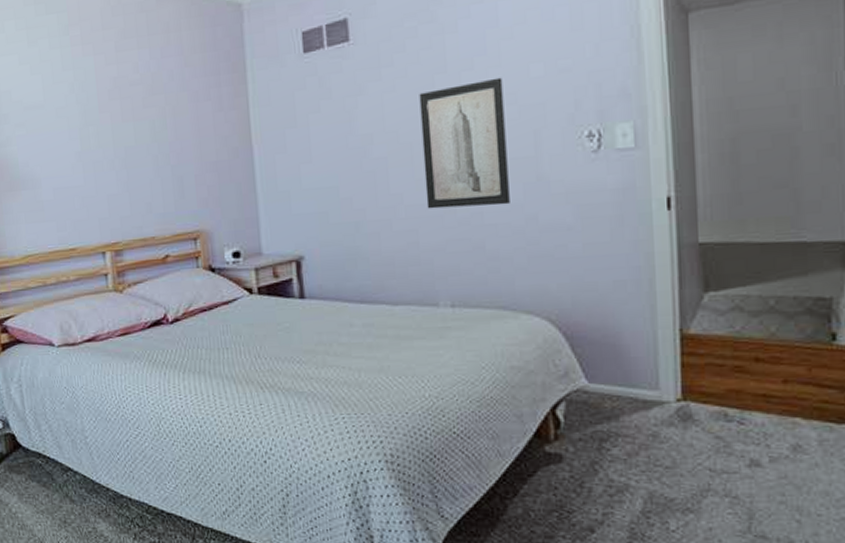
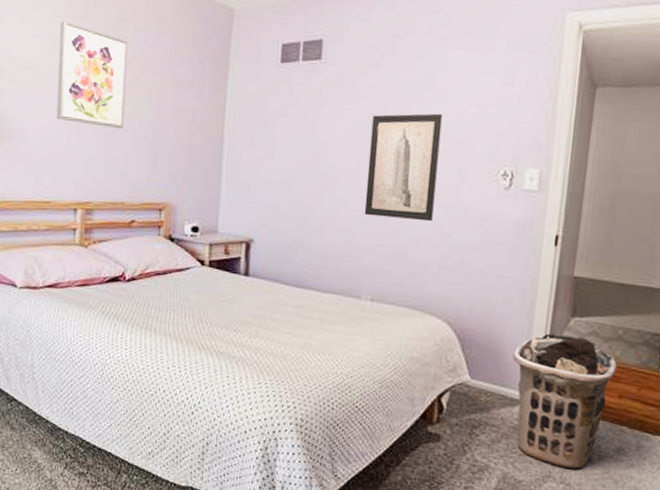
wall art: none [59,51,142,159] -> present [56,20,128,130]
clothes hamper: none [636,315,776,477] -> present [512,333,618,469]

